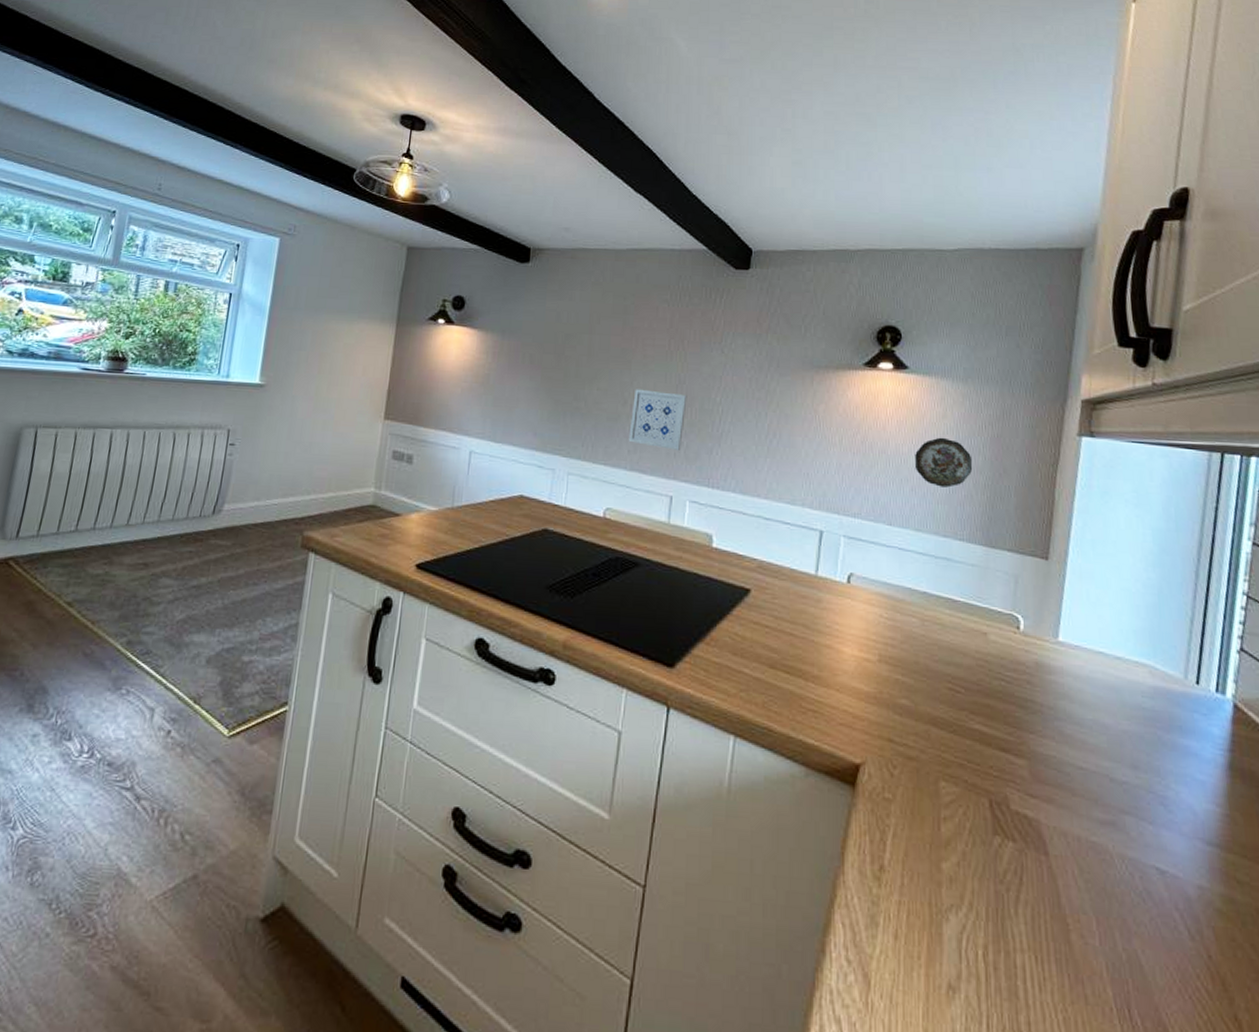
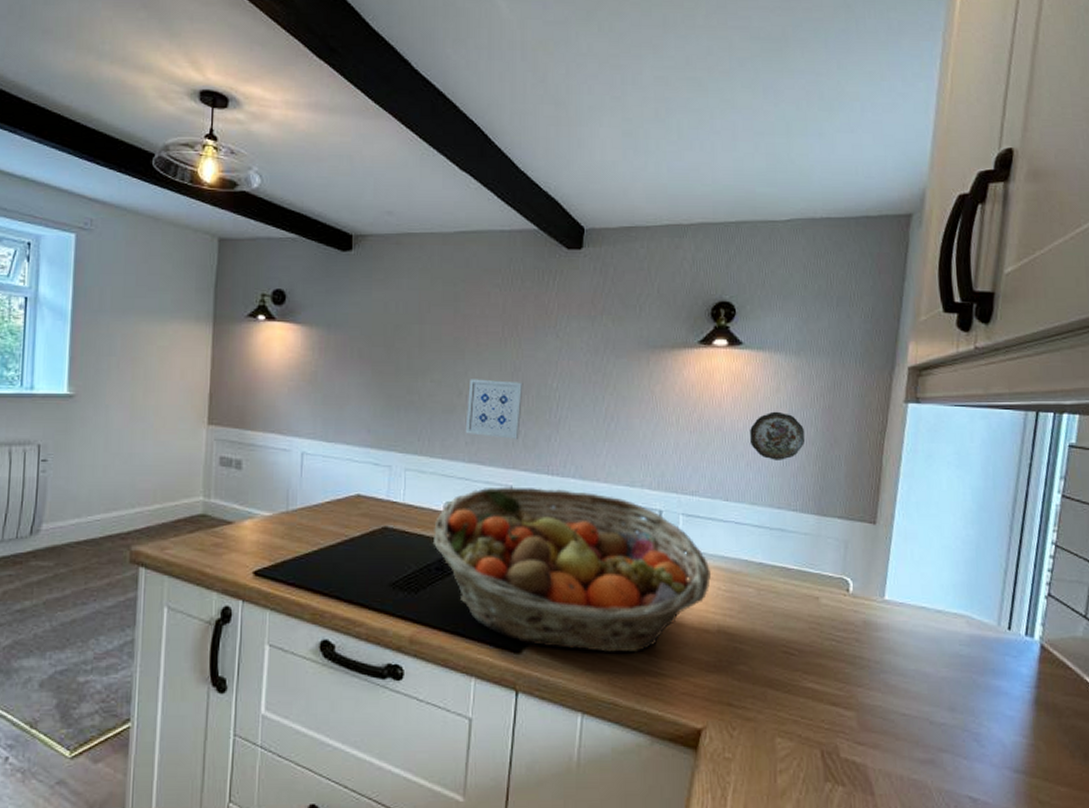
fruit basket: none [591,496,873,677] -> present [432,486,712,653]

